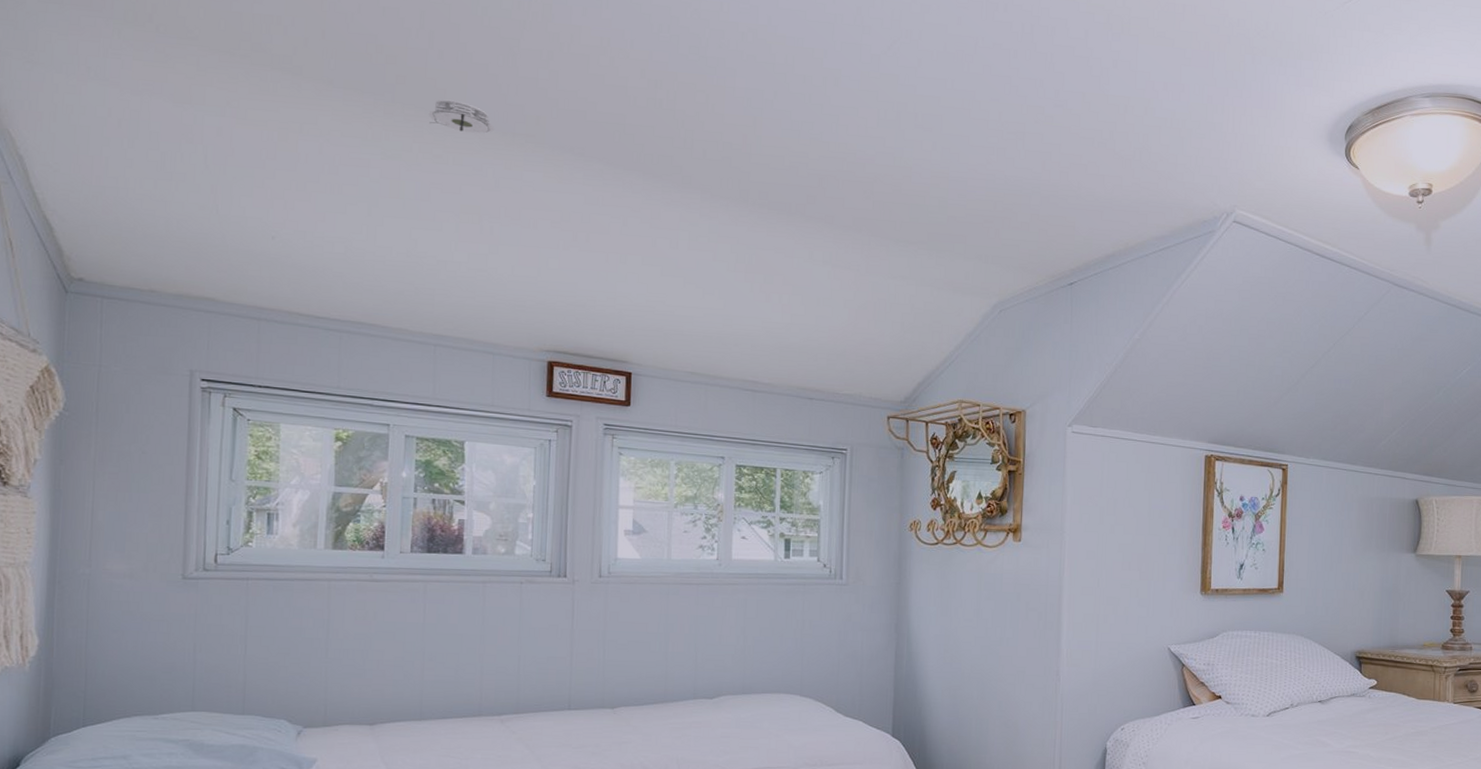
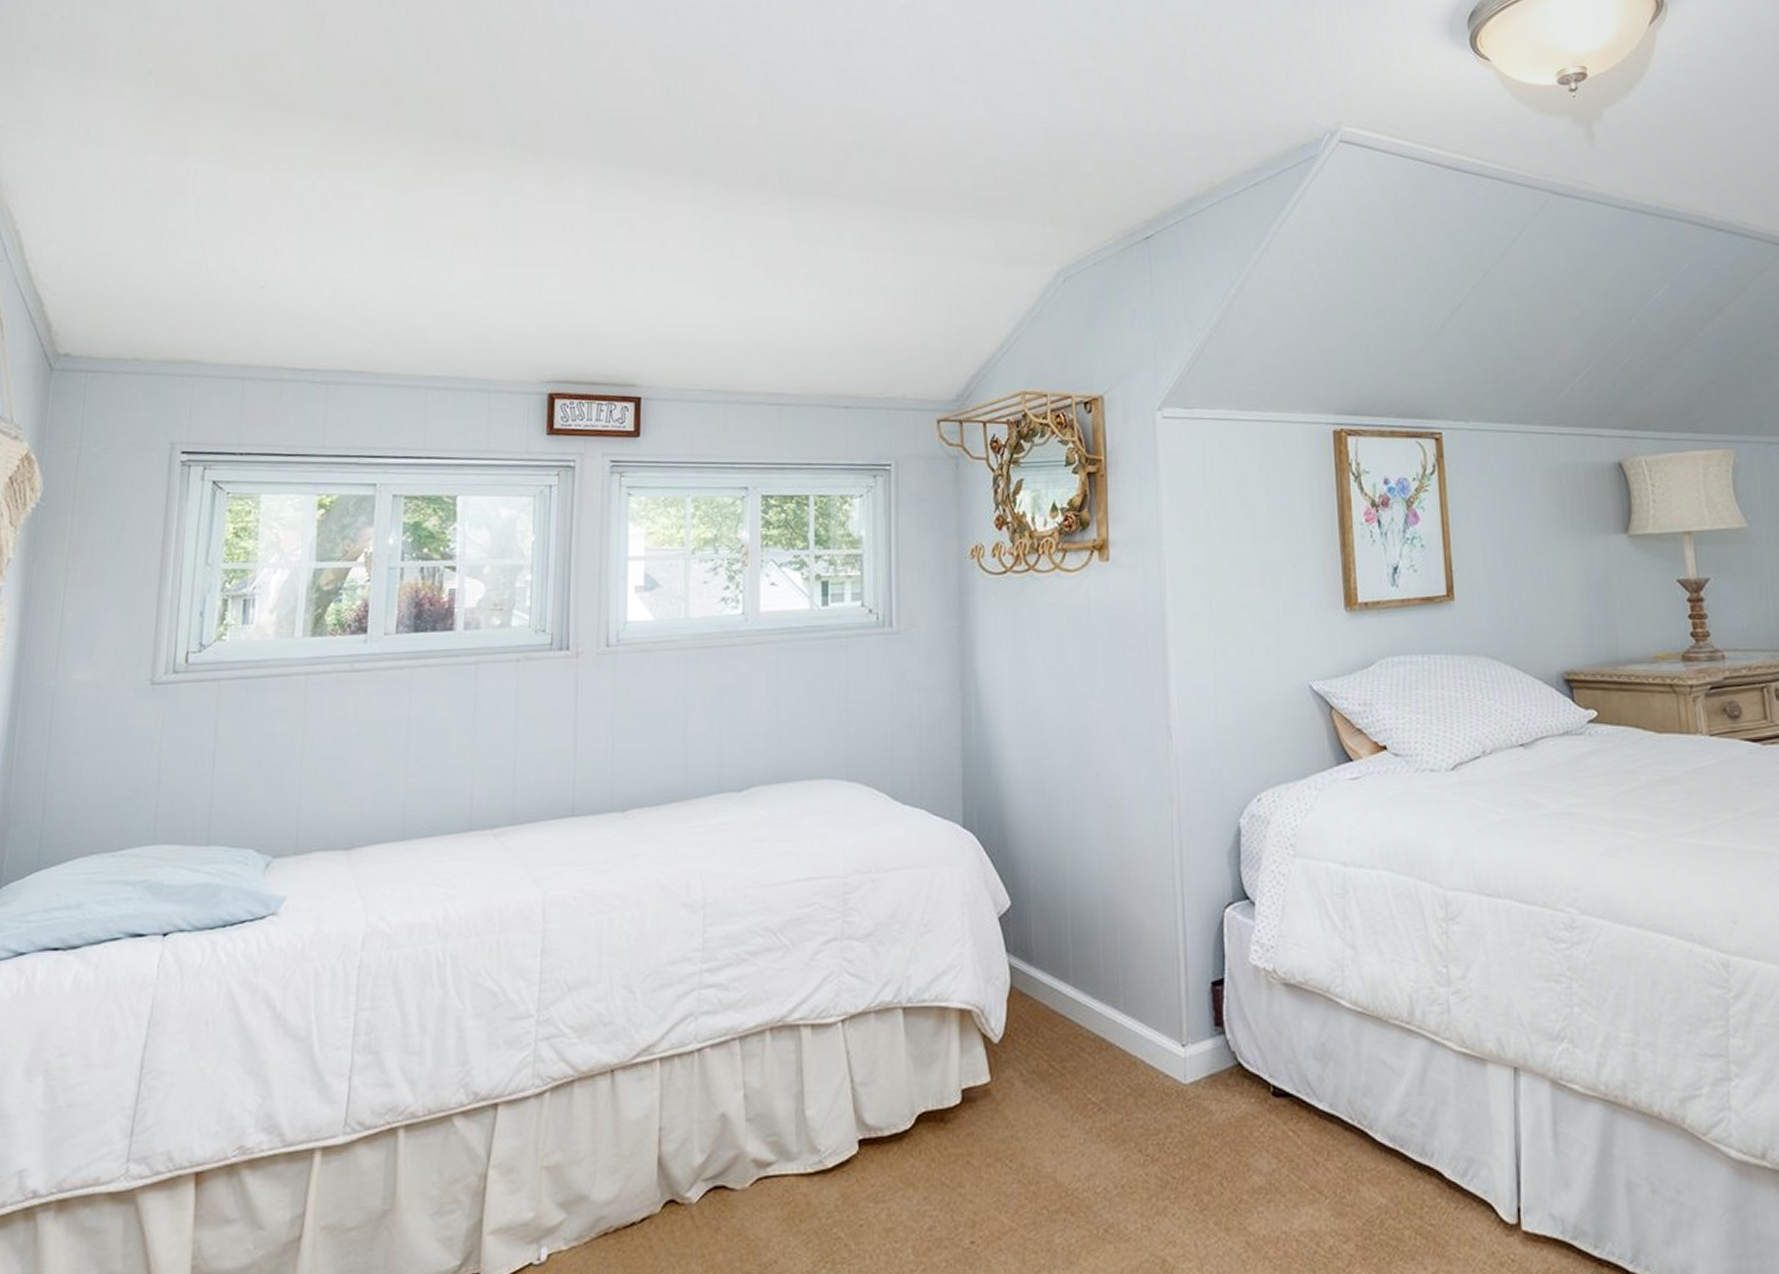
smoke detector: present [428,99,494,134] -> none [424,116,492,149]

